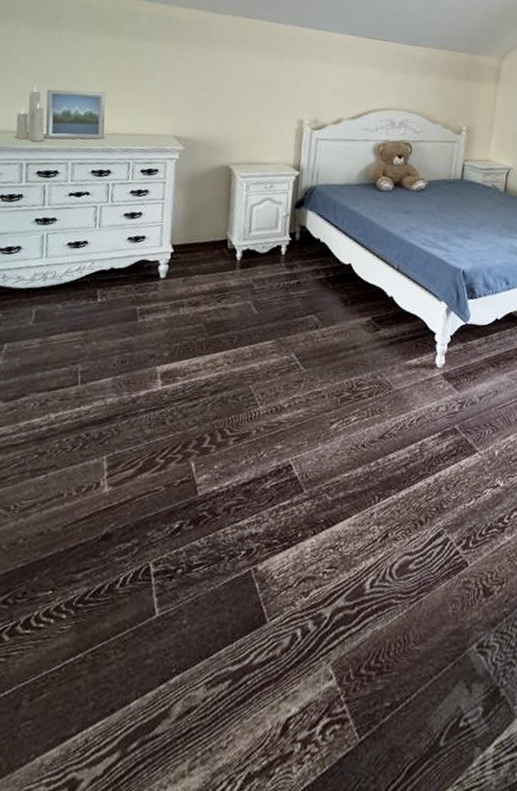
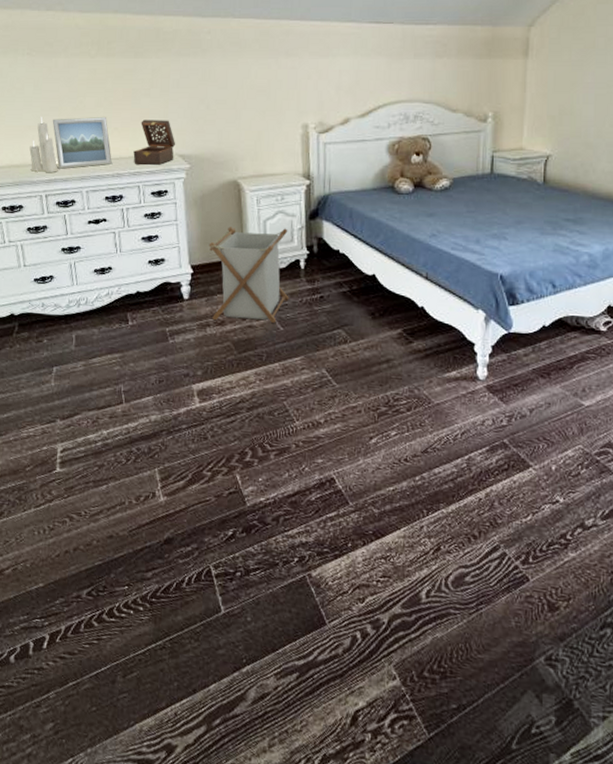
jewelry box: none [127,99,173,145] -> present [133,119,176,166]
laundry basket: none [187,209,274,307] -> present [208,227,289,324]

